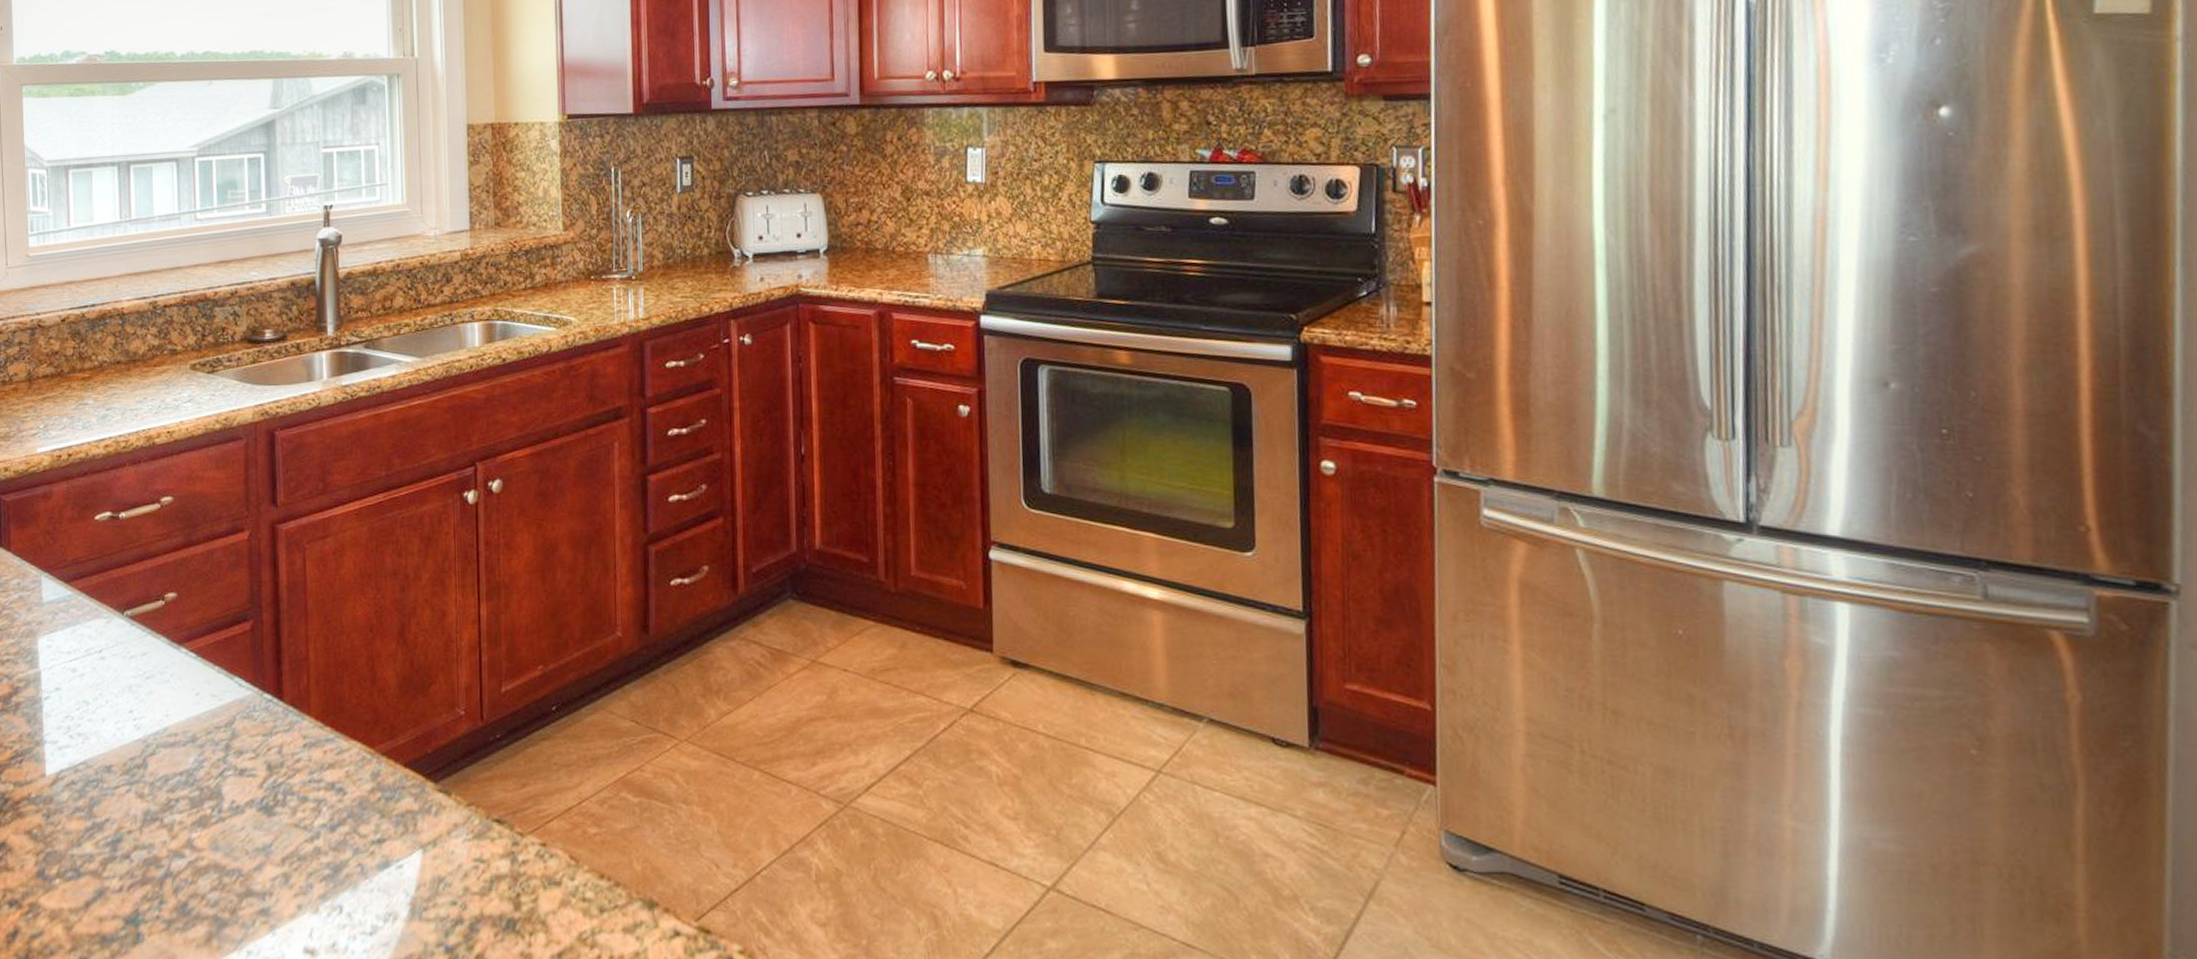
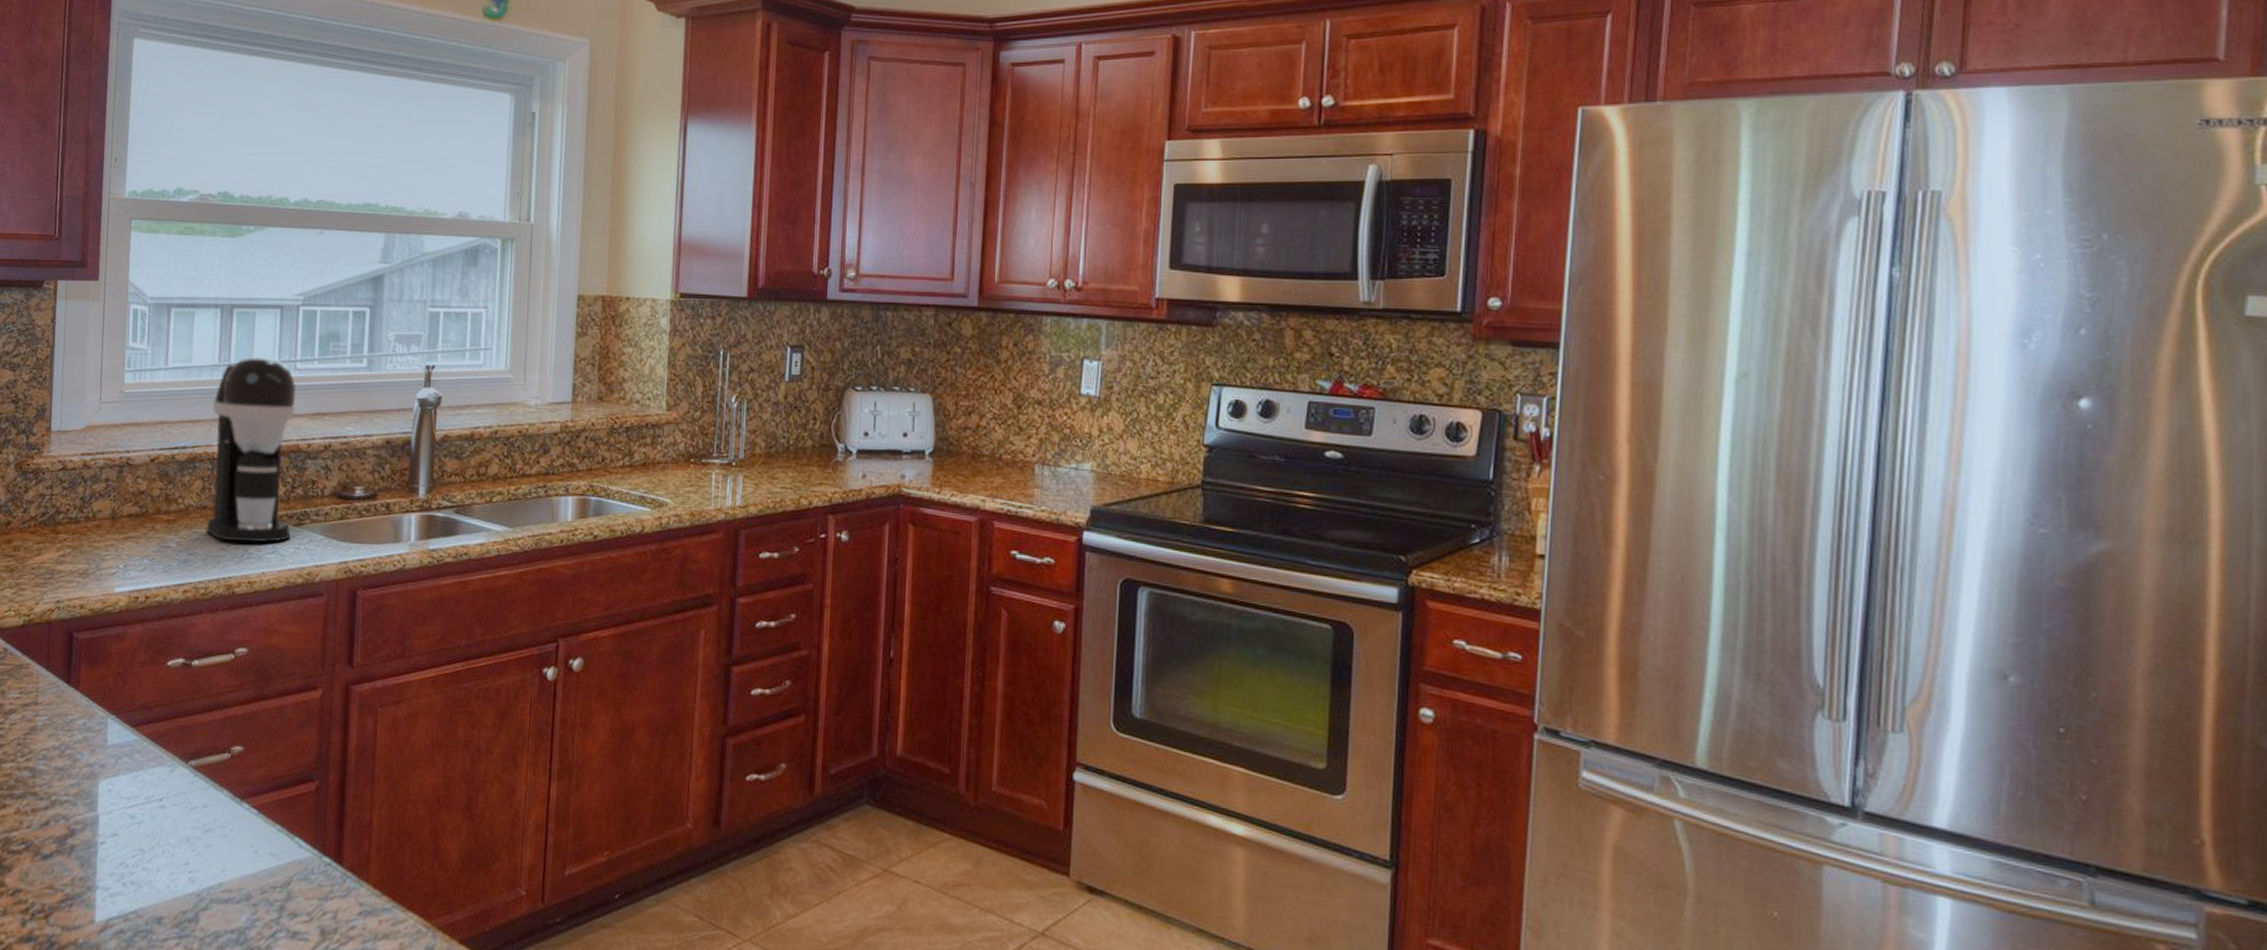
coffee maker: none [117,210,205,394] -> present [206,356,297,543]

